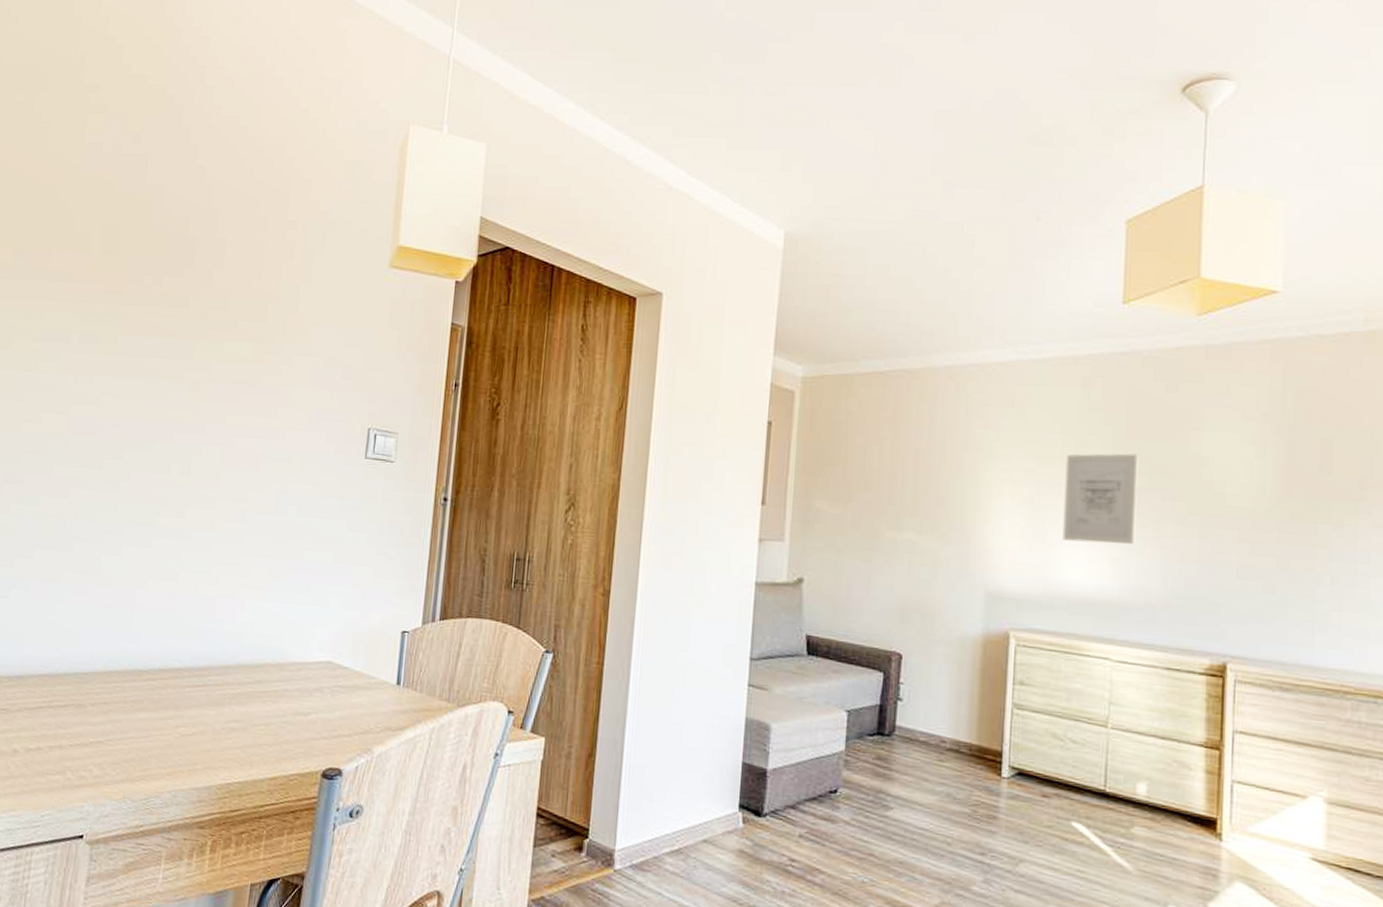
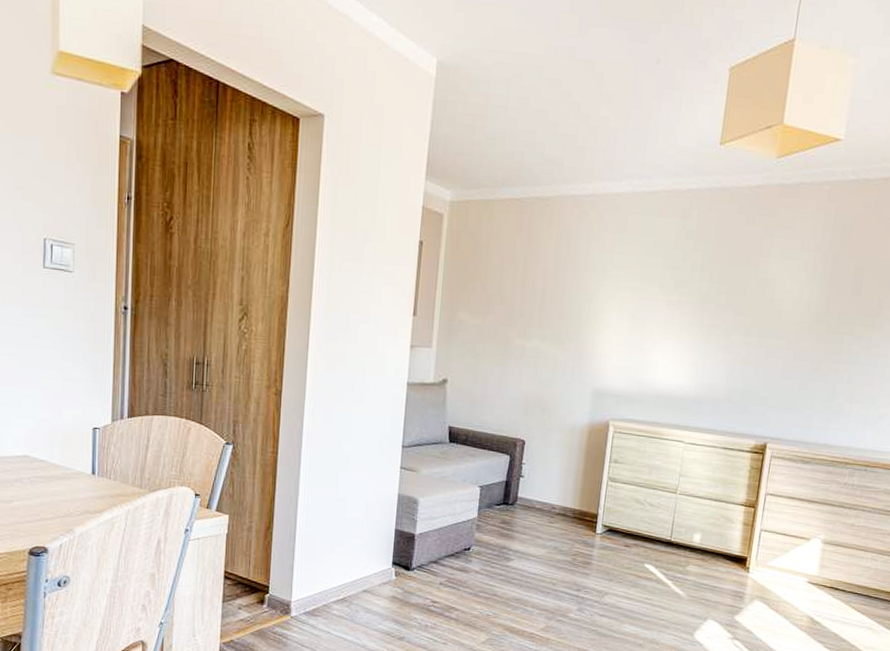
wall art: present [1062,453,1139,544] -> none [655,275,720,351]

